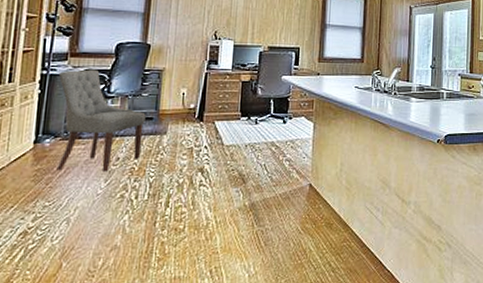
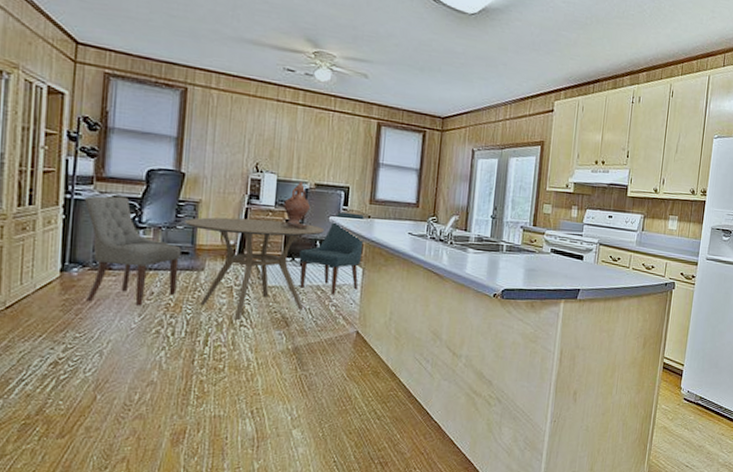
dining table: none [149,82,277,179] -> present [185,217,324,320]
lidded ewer: none [237,45,264,90] -> present [281,181,310,229]
chair: none [255,71,314,151] -> present [299,211,364,296]

